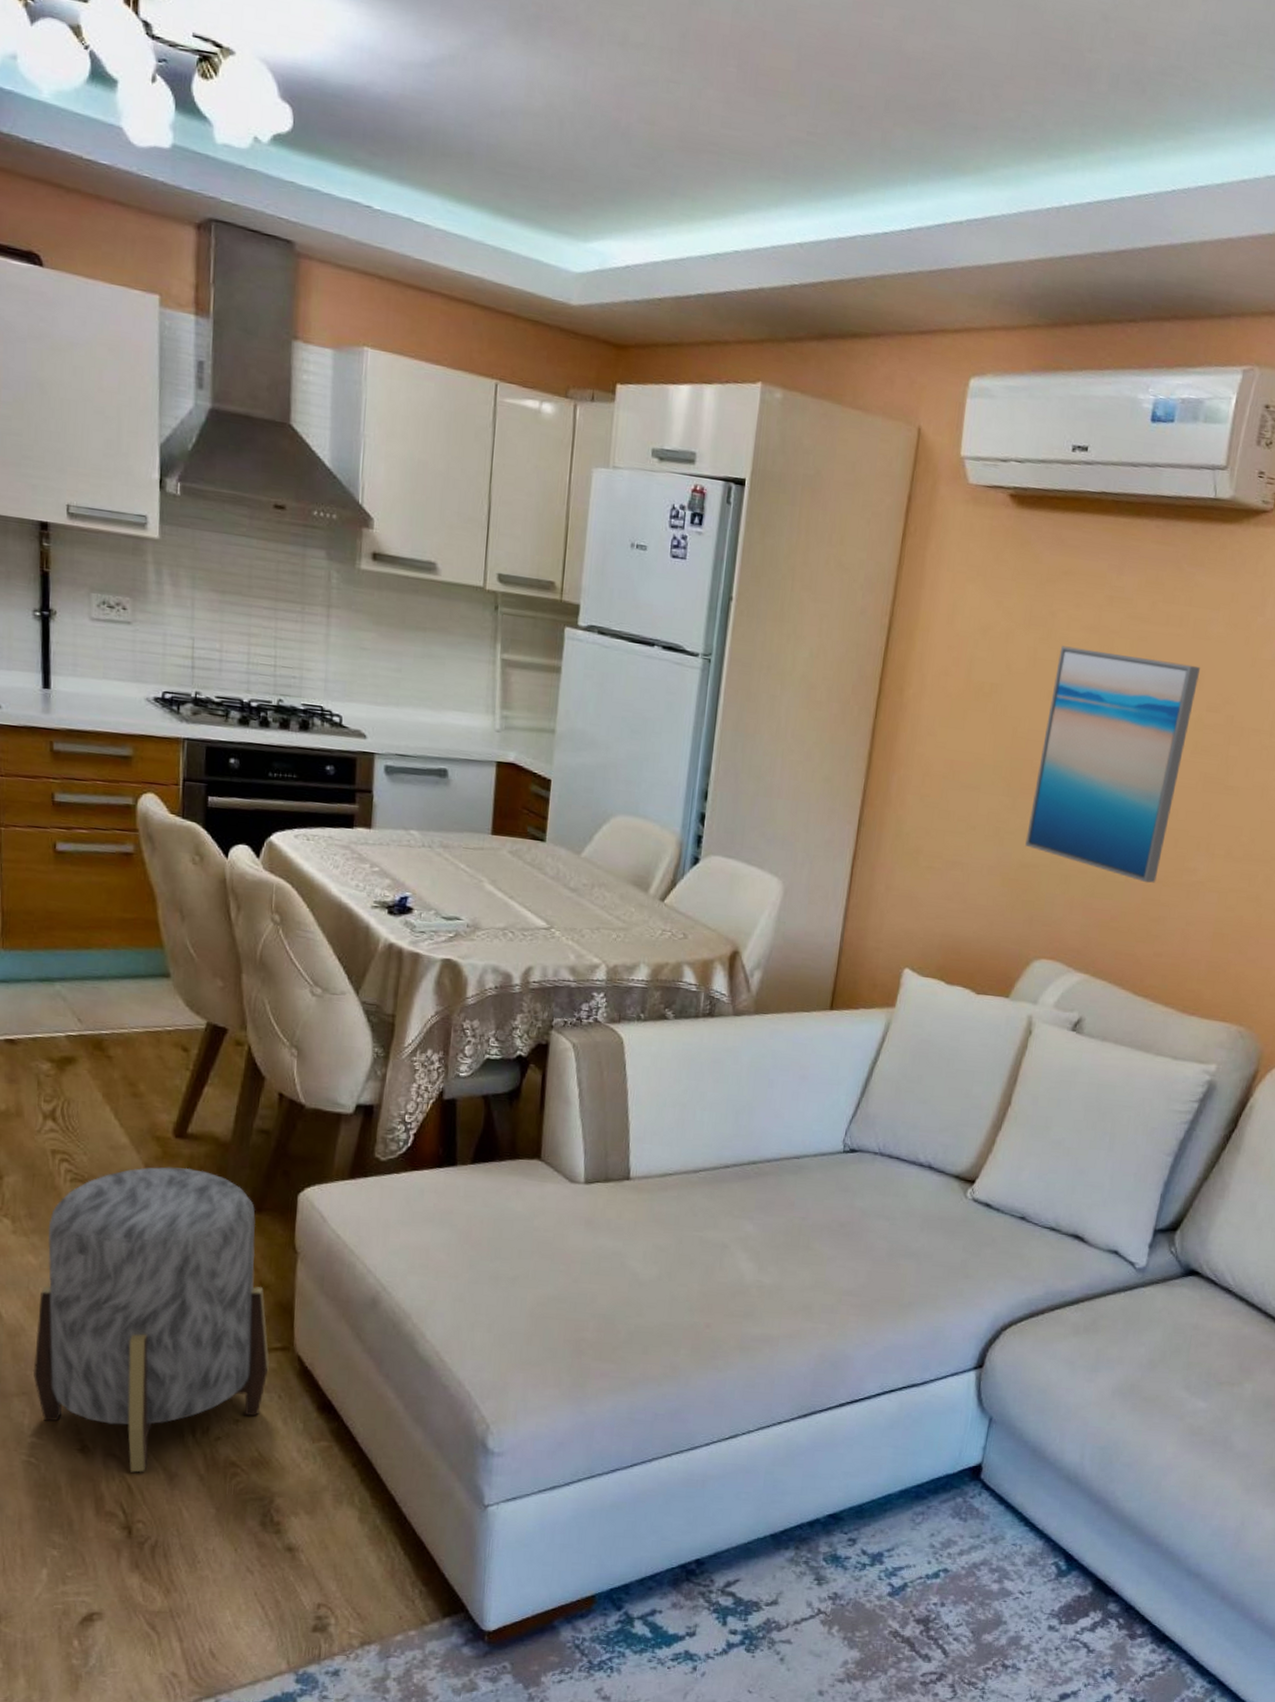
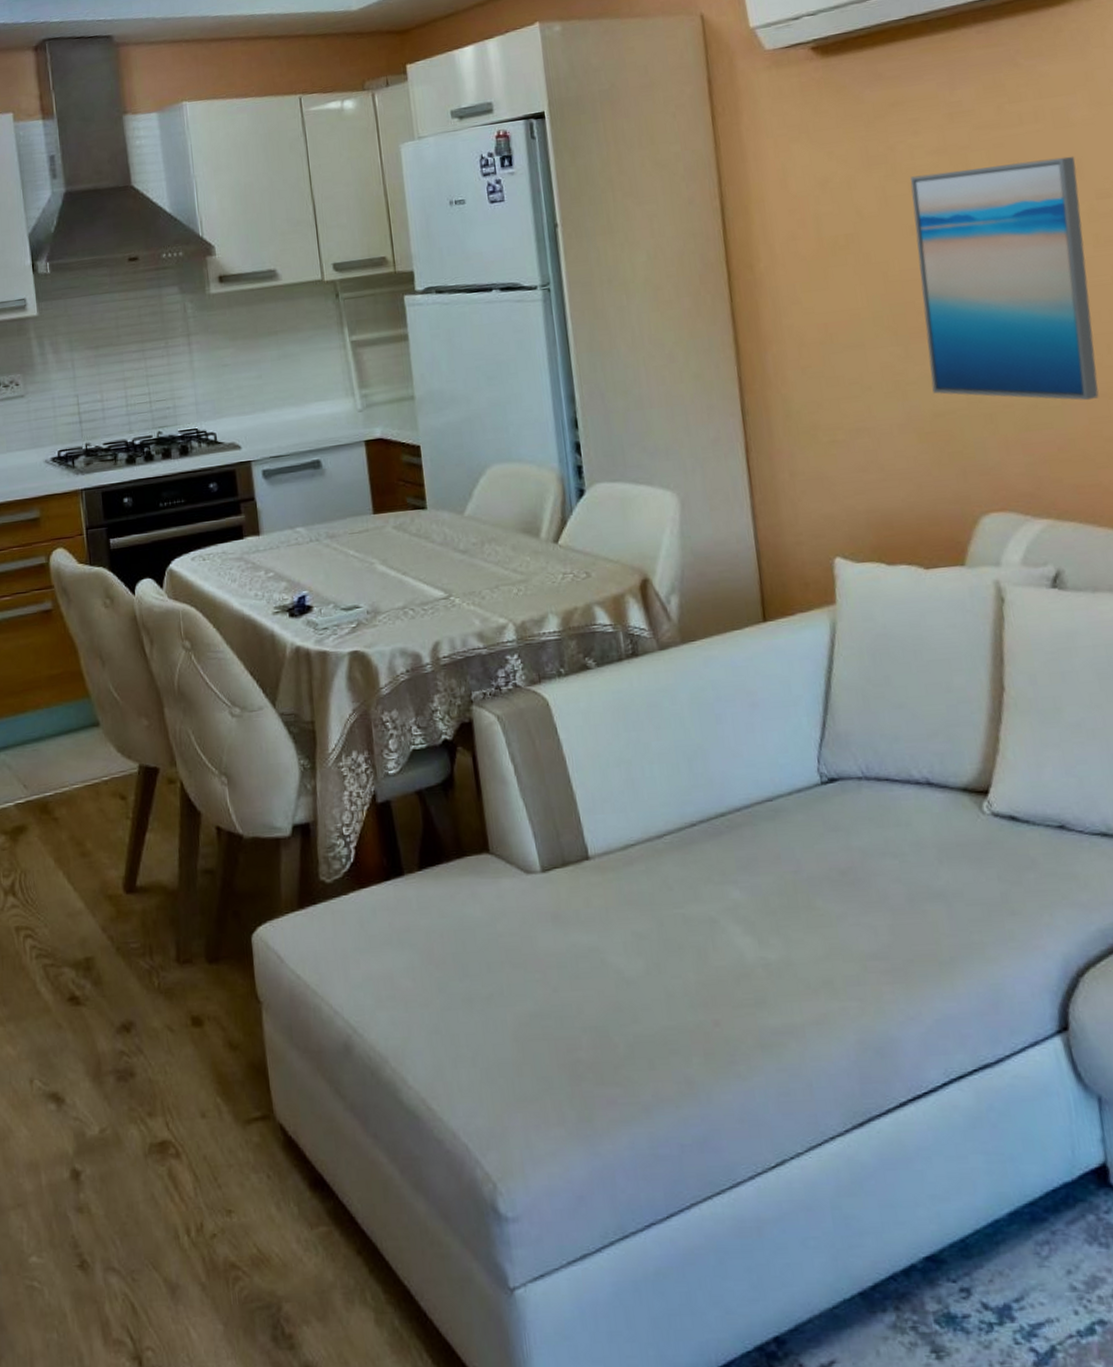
stool: present [33,1167,269,1473] -> none [21,924,253,1288]

